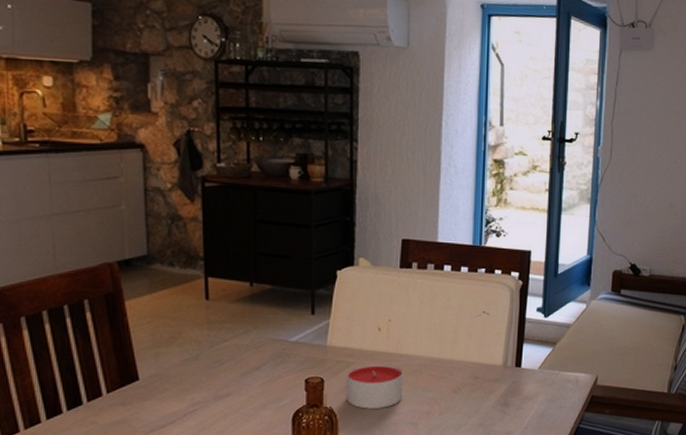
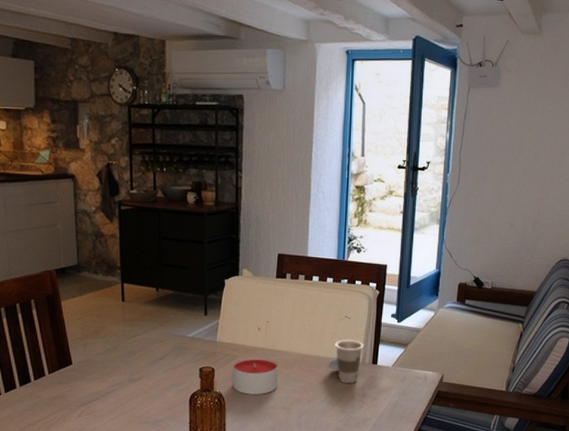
cup: none [462,339,506,391] -> present [327,340,364,383]

